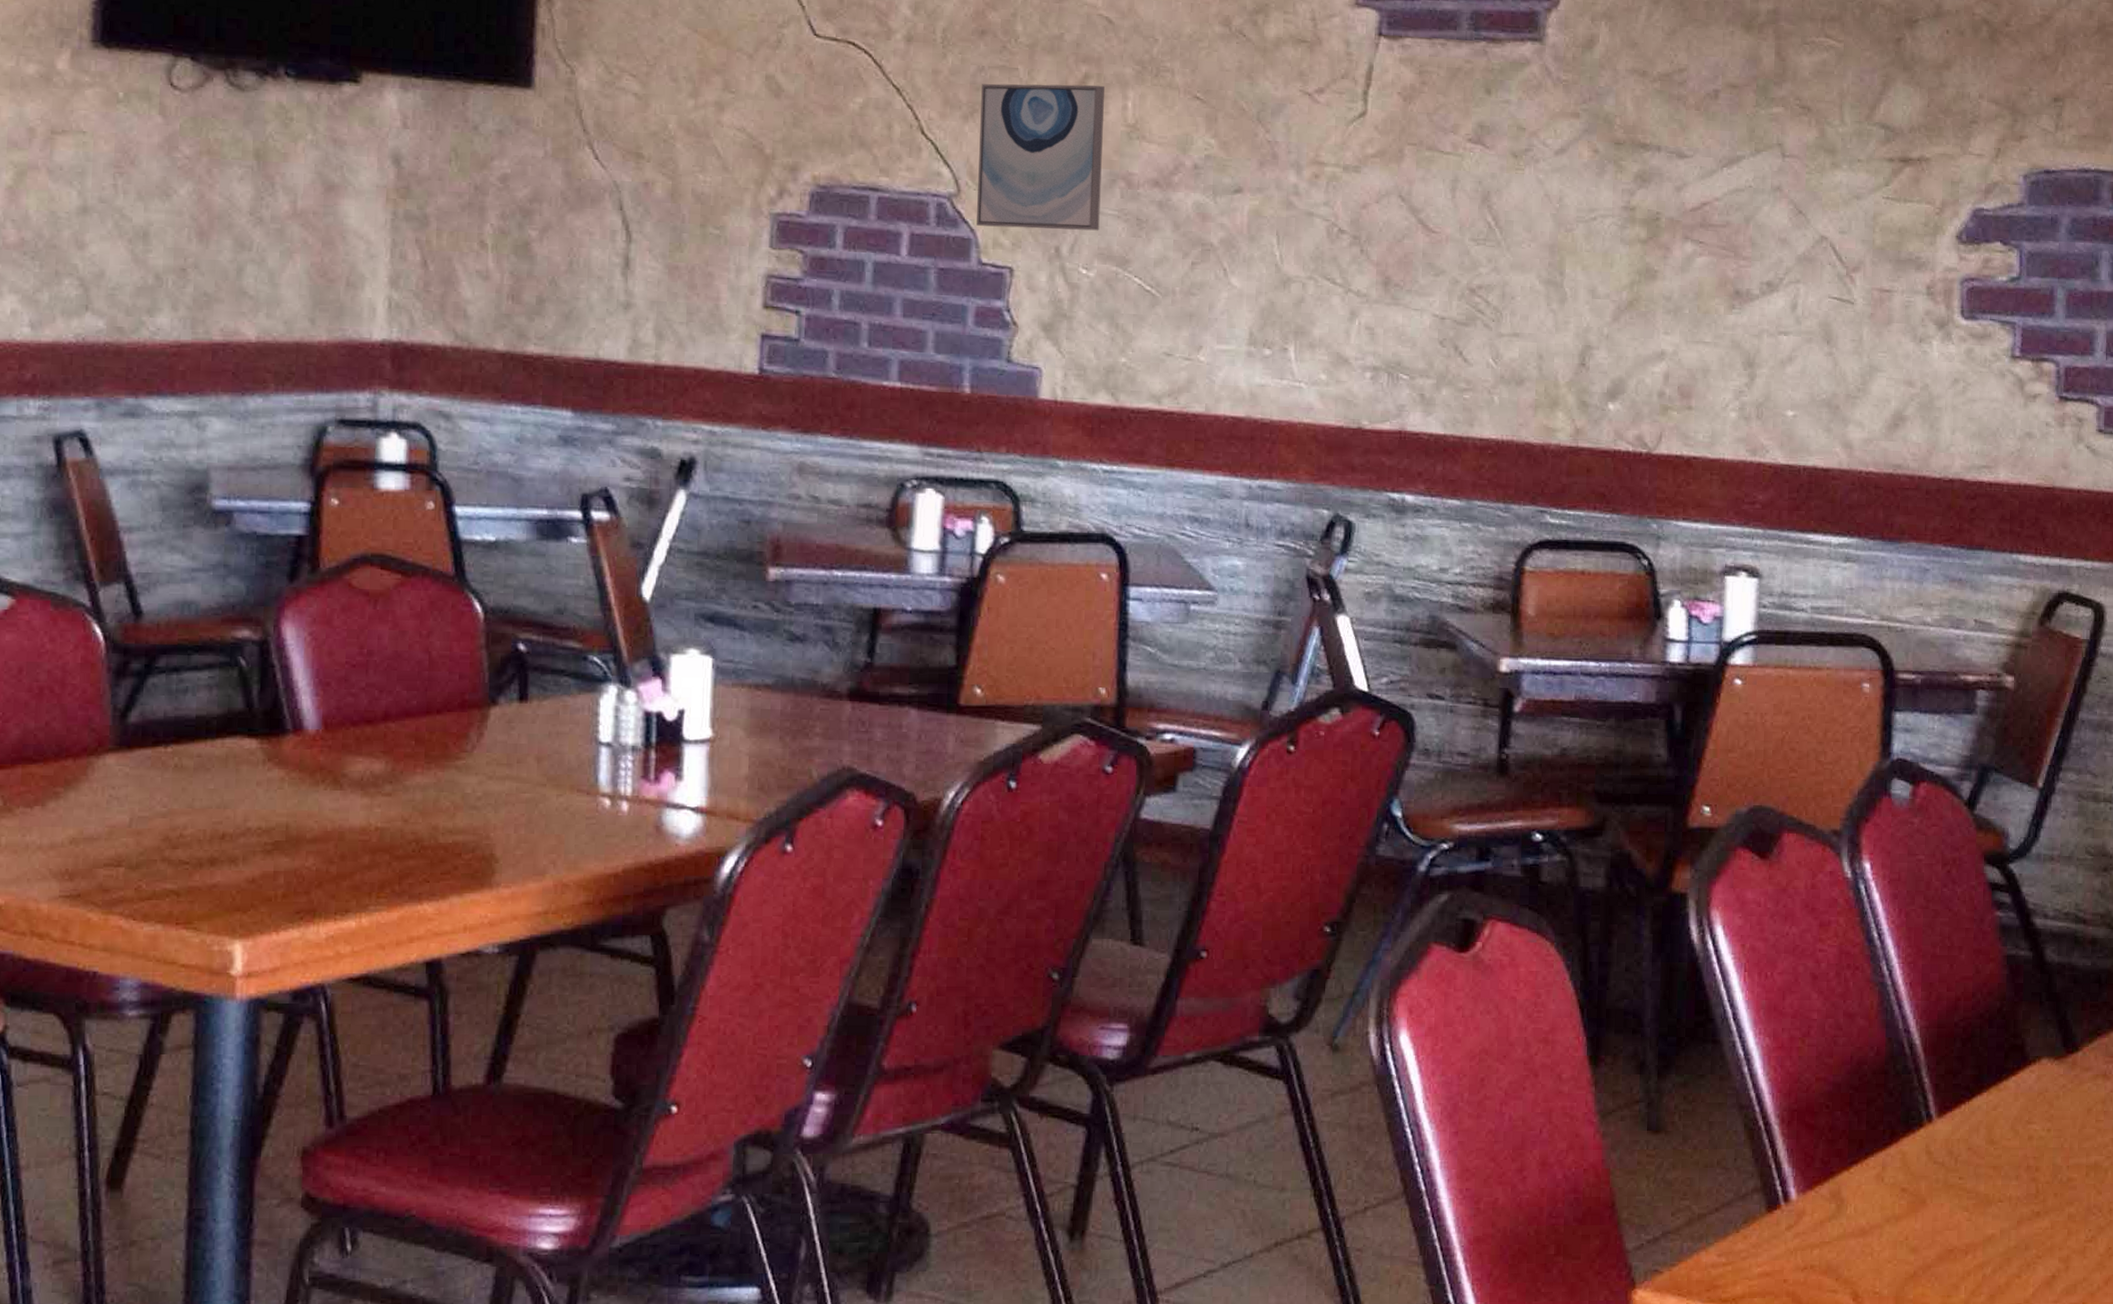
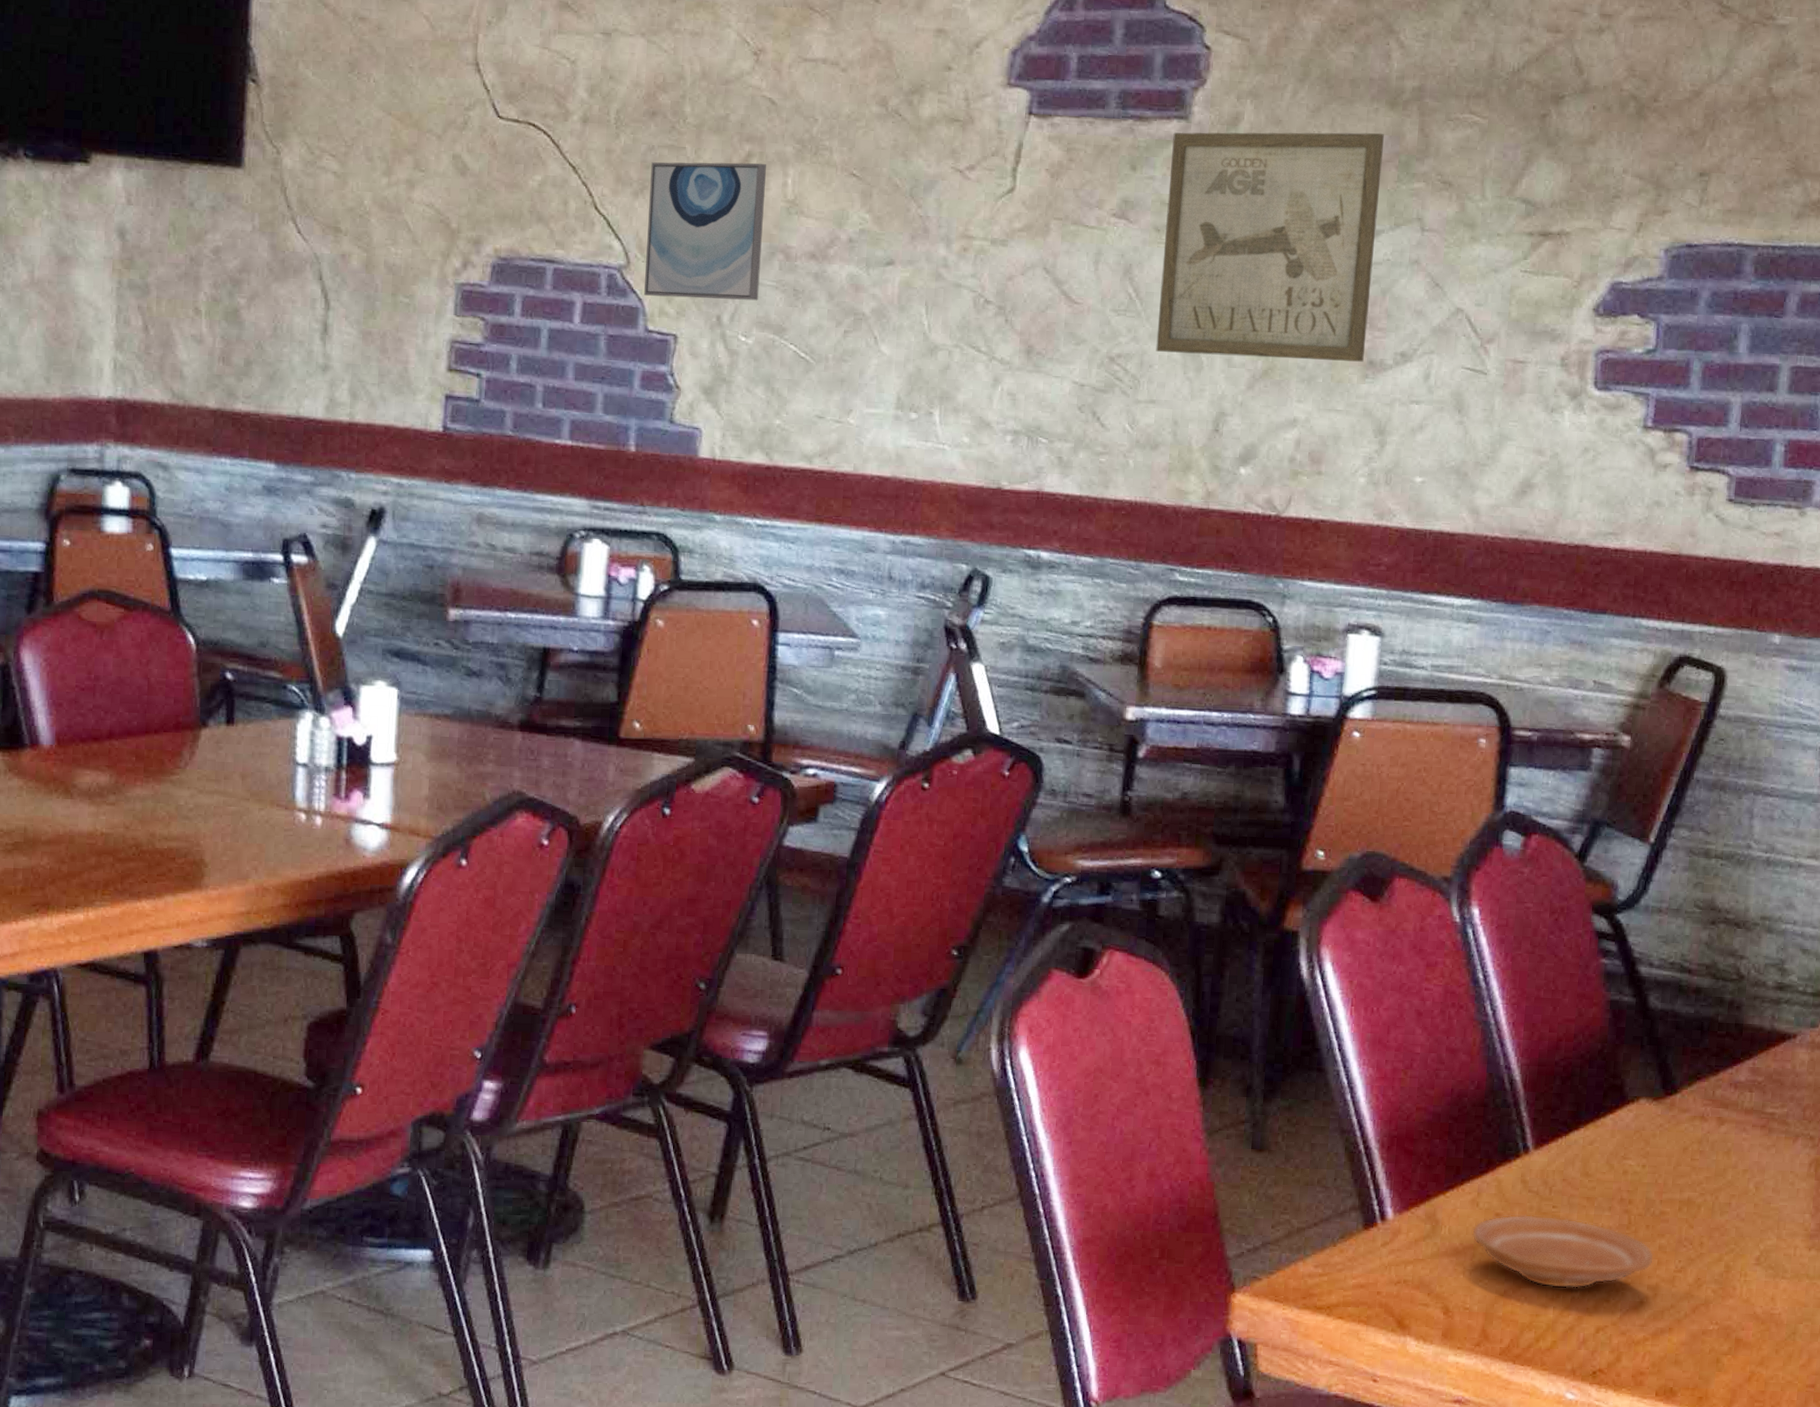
wall art: none [1517,54,1741,292] -> present [1156,132,1384,362]
plate: none [1878,1188,2064,1266] -> present [1471,1214,1655,1289]

